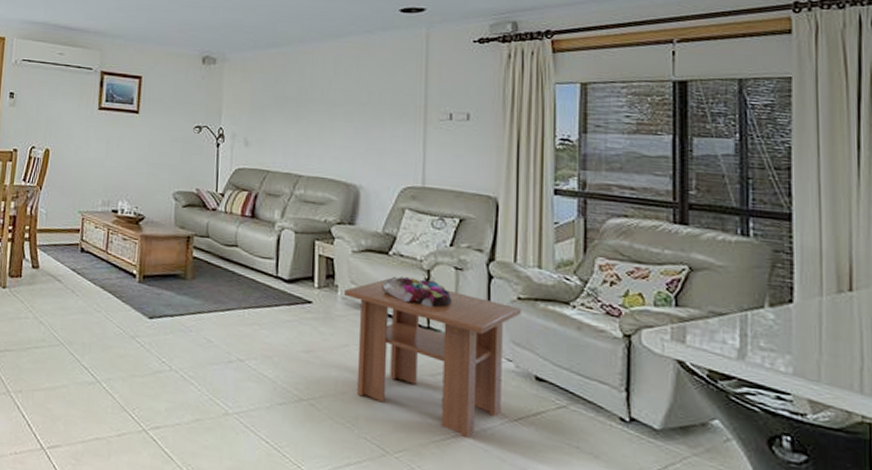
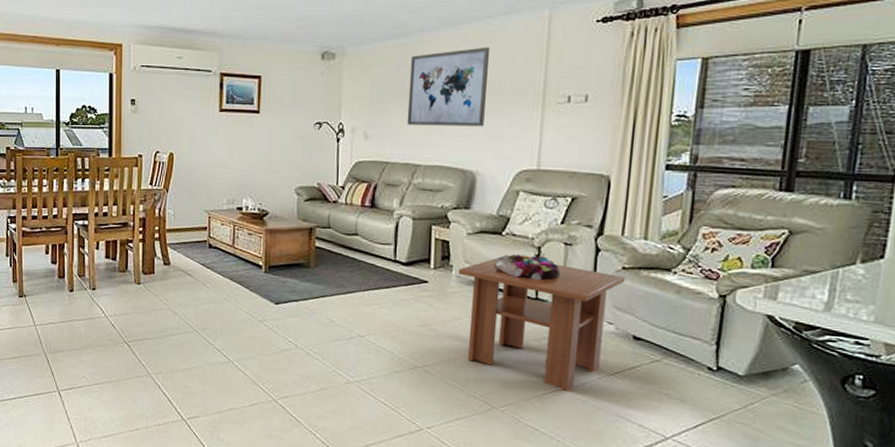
wall art: none [288,60,370,140] -> present [407,47,491,127]

